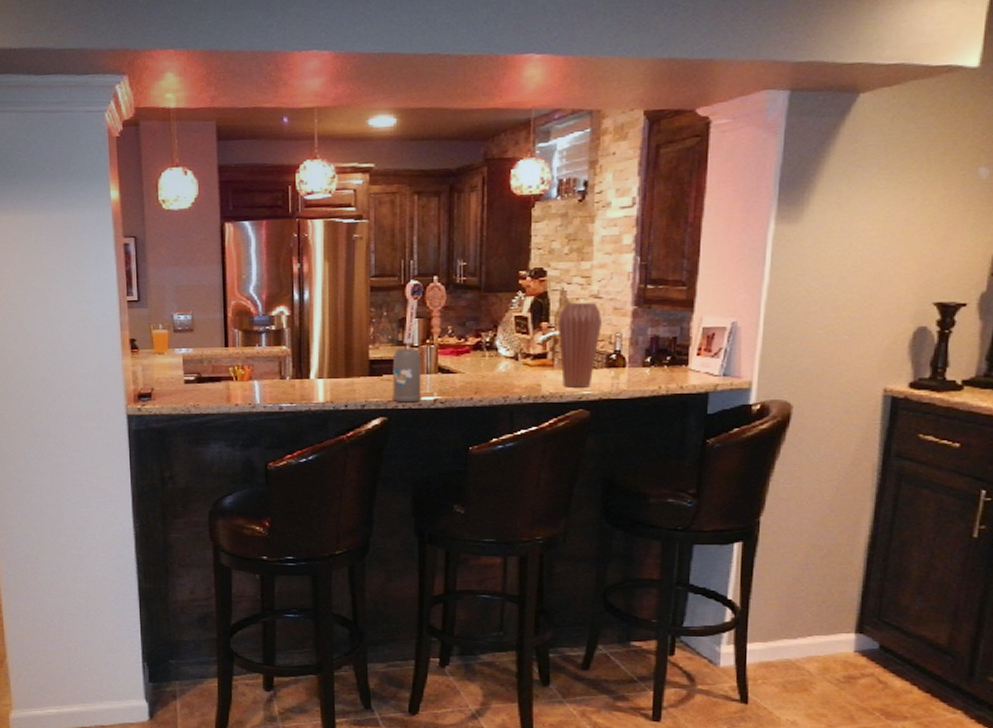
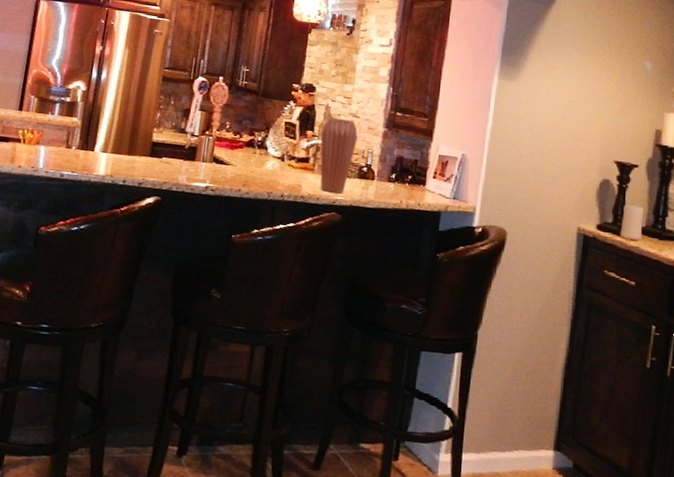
beer mug: present [391,349,421,403] -> none [167,135,200,187]
candle: none [940,352,973,396] -> present [620,204,644,241]

